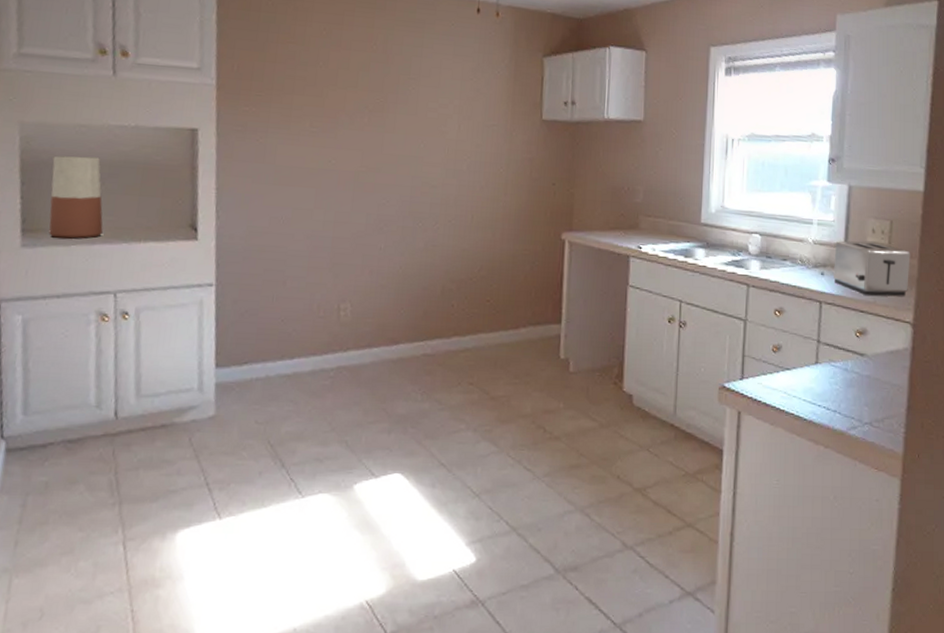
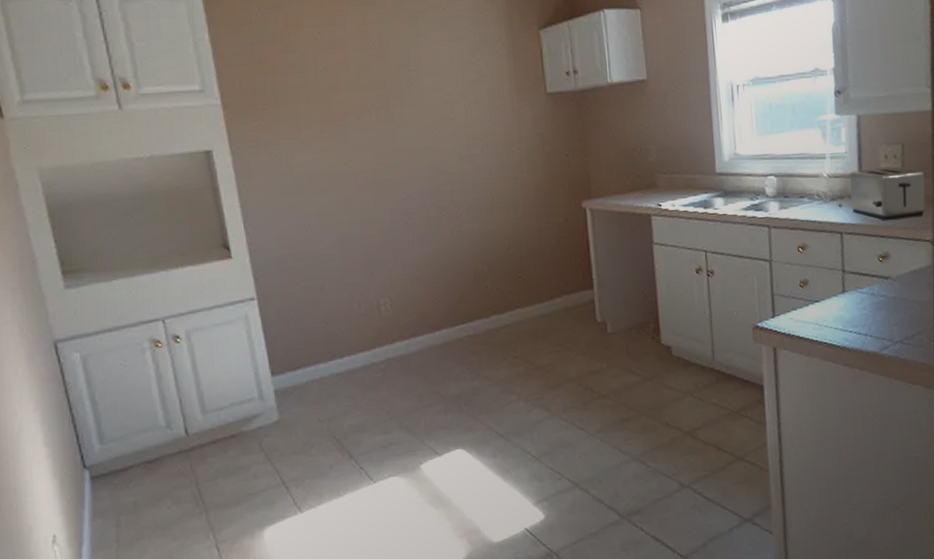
vase: present [49,155,103,239] -> none [77,192,140,275]

